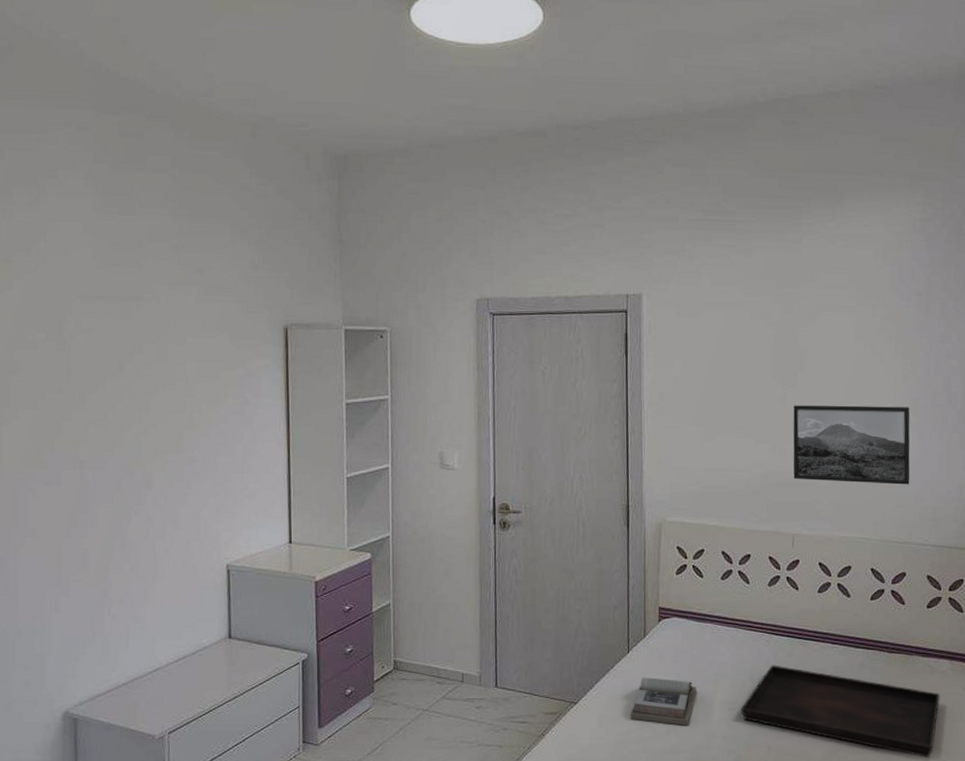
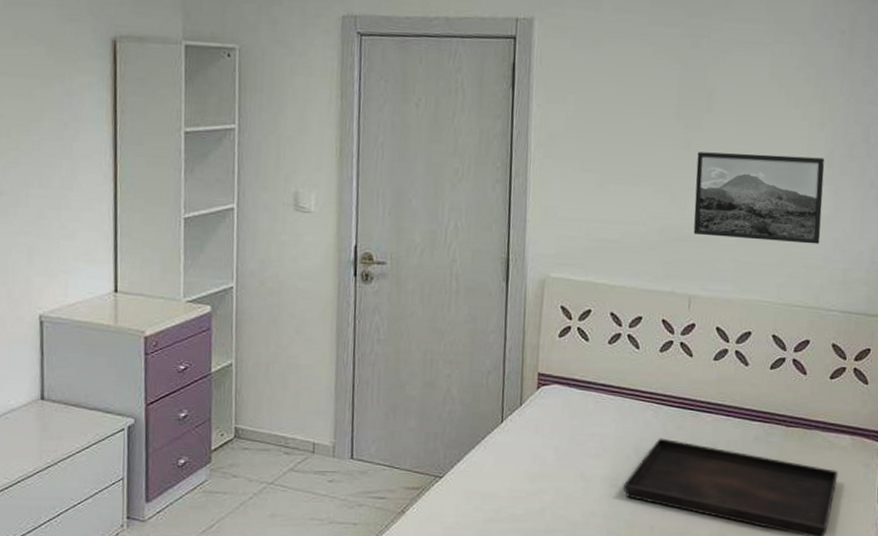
book: present [631,677,696,726] -> none [502,449,576,503]

